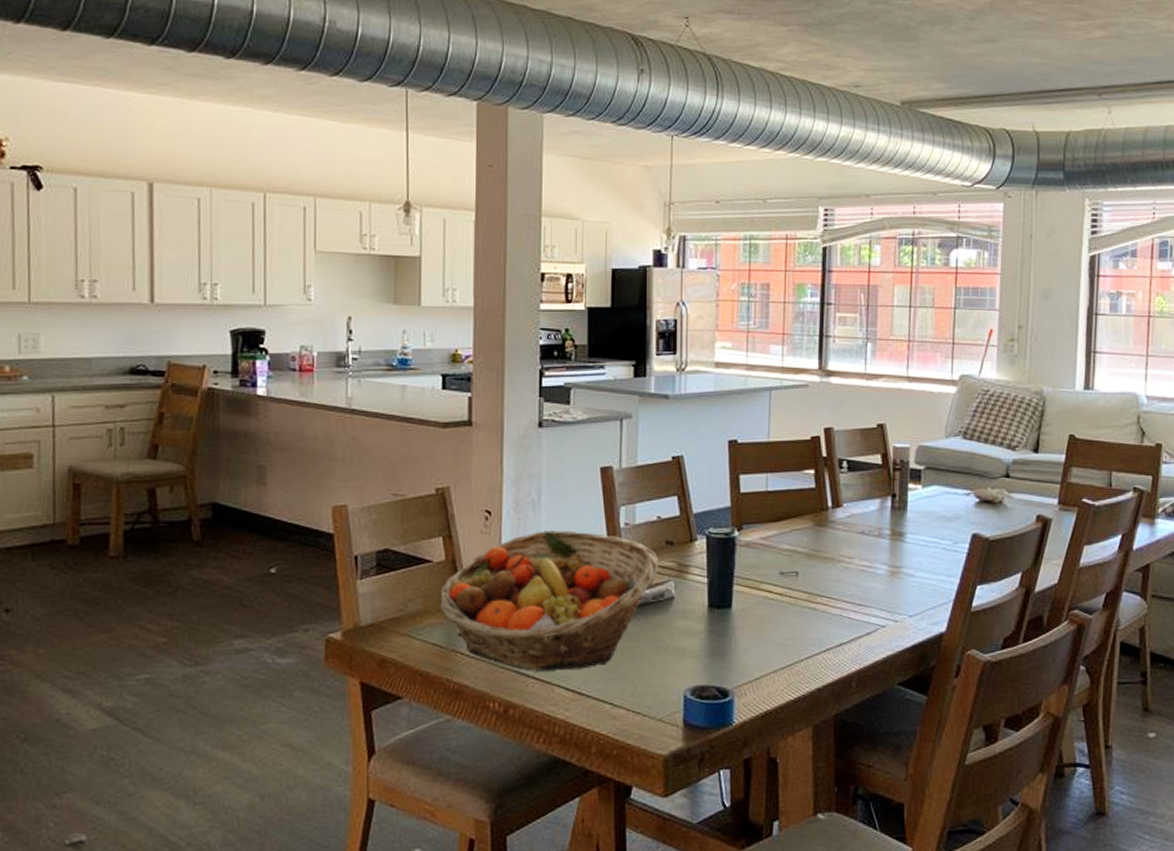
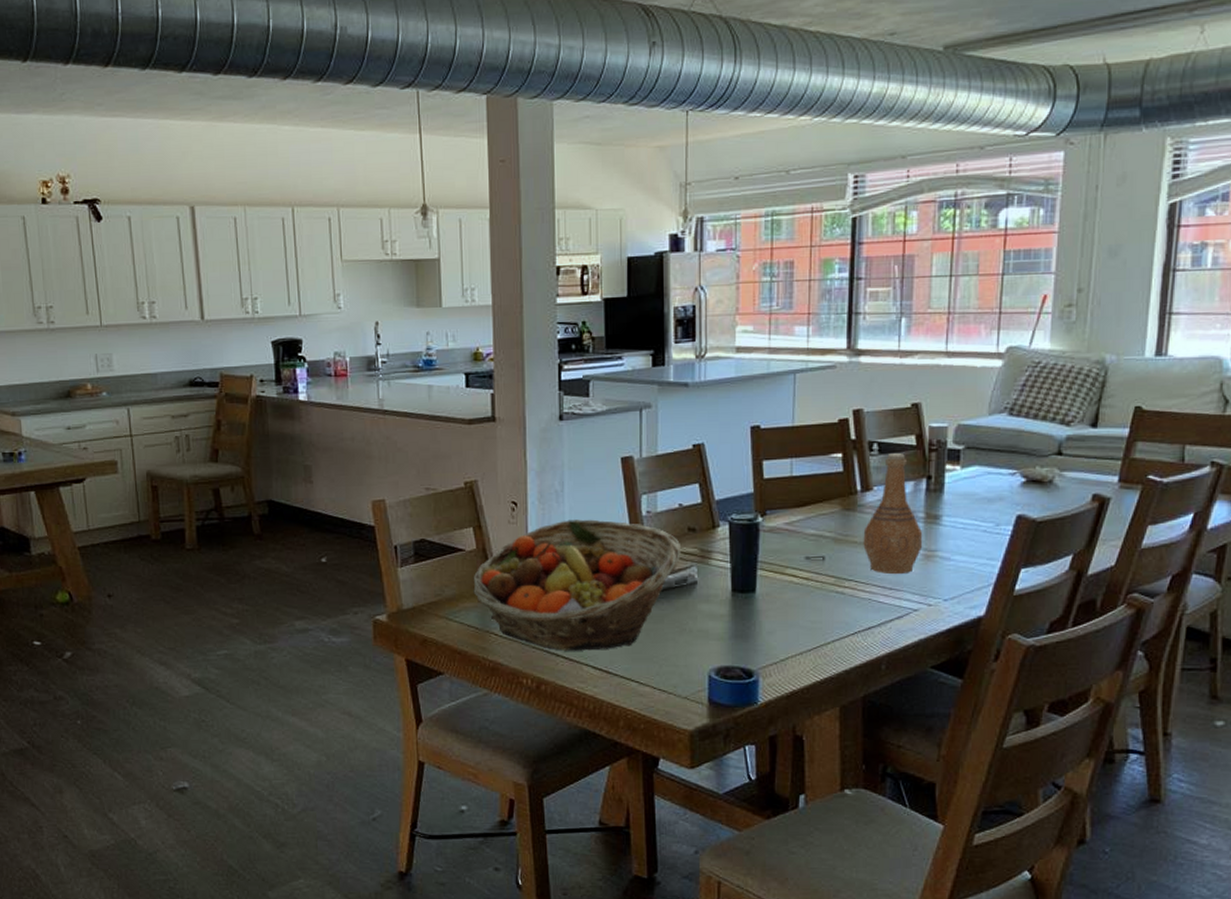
vase: none [834,472,889,591] -> present [863,453,923,575]

